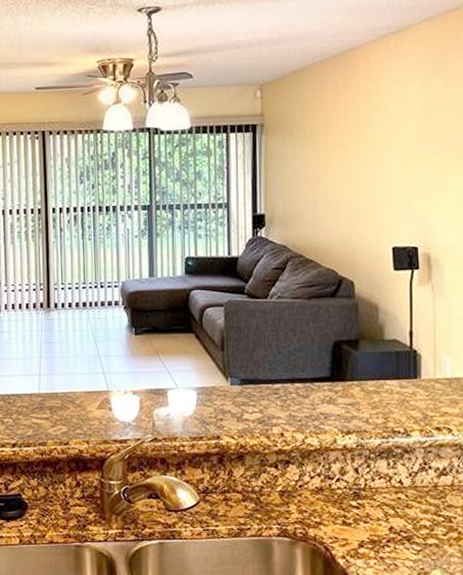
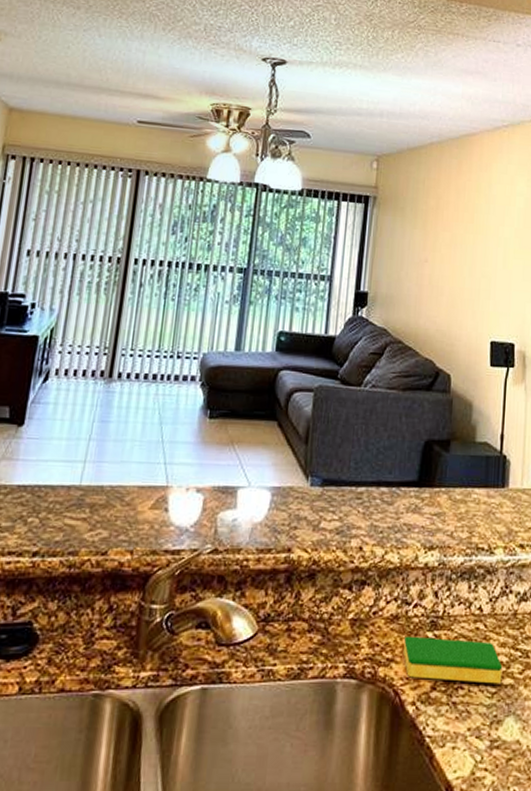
dish sponge: none [330,504,427,544] -> present [403,636,503,684]

